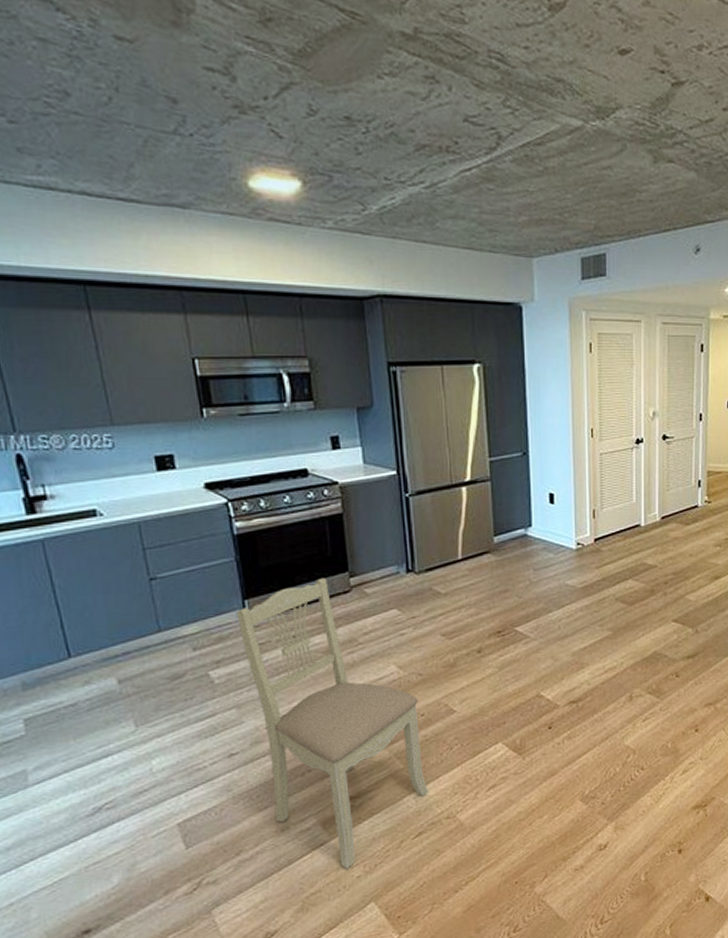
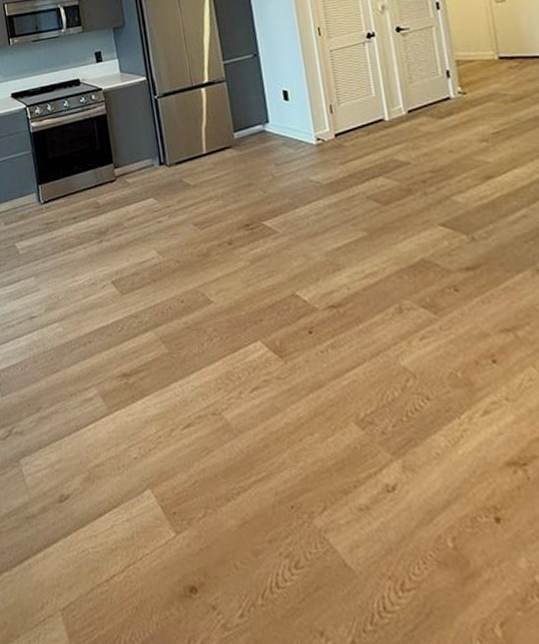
dining chair: present [237,577,429,869] -> none [33,168,194,447]

